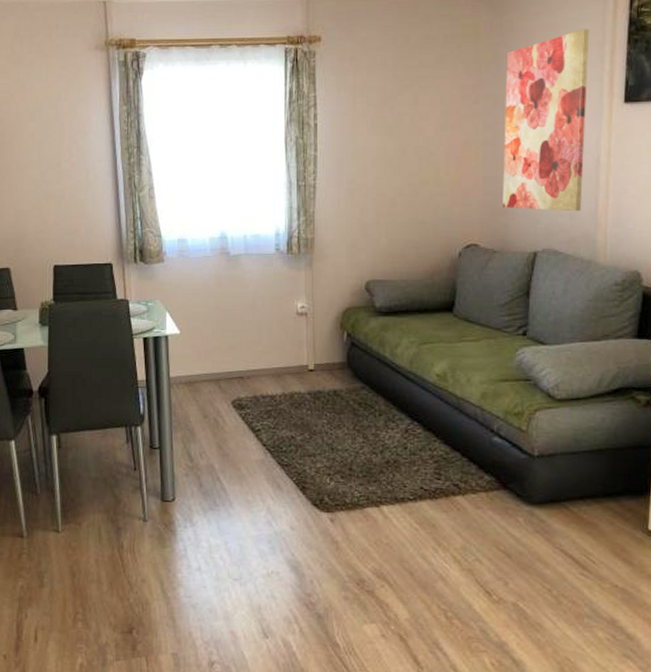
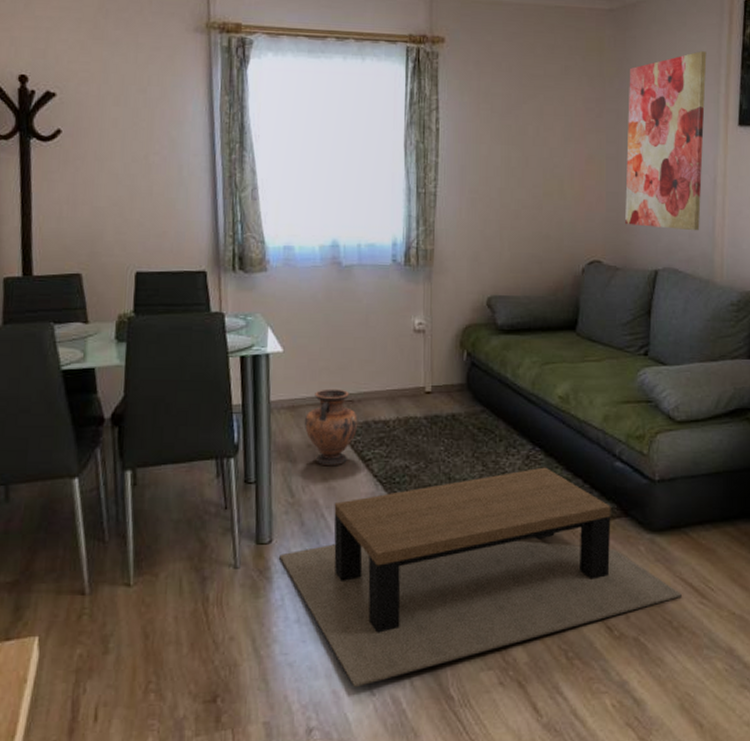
coffee table: none [182,440,562,630] -> present [280,467,682,688]
vase: none [200,366,248,436] -> present [304,389,358,466]

